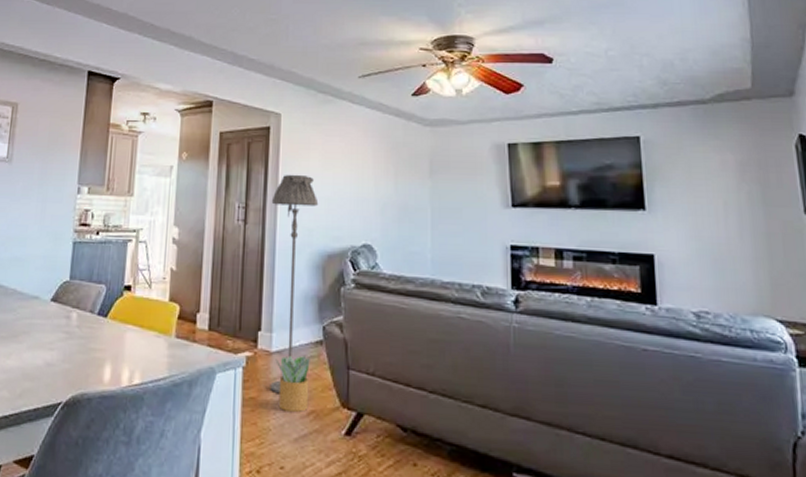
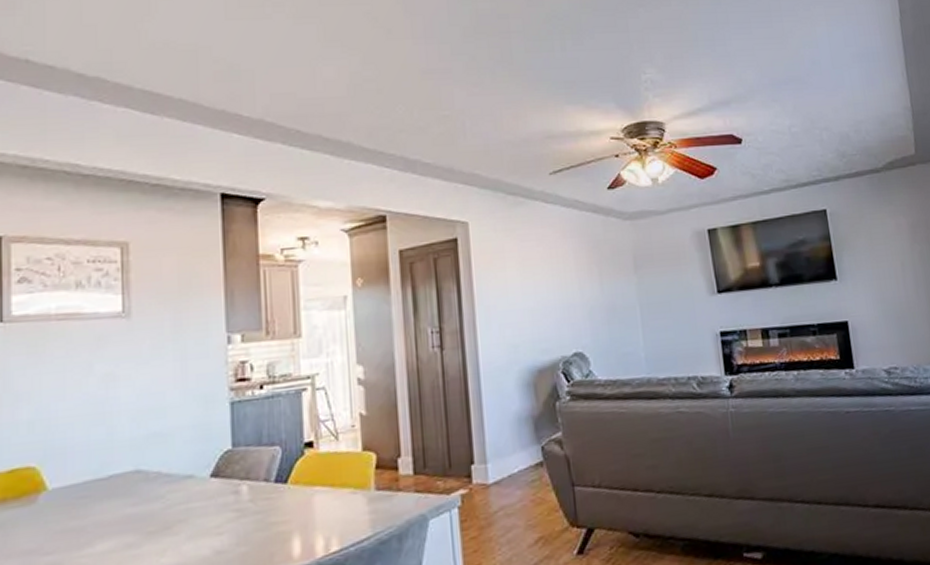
floor lamp: present [270,174,319,394] -> none [468,287,522,528]
potted plant: present [275,355,310,413] -> none [494,481,536,544]

